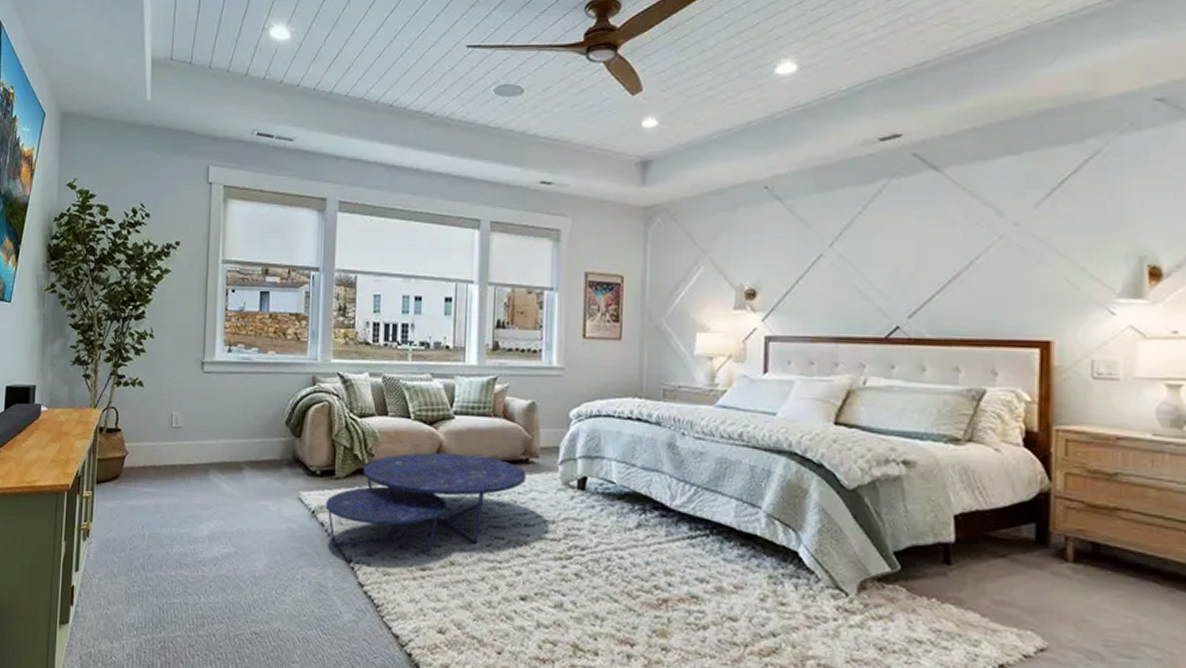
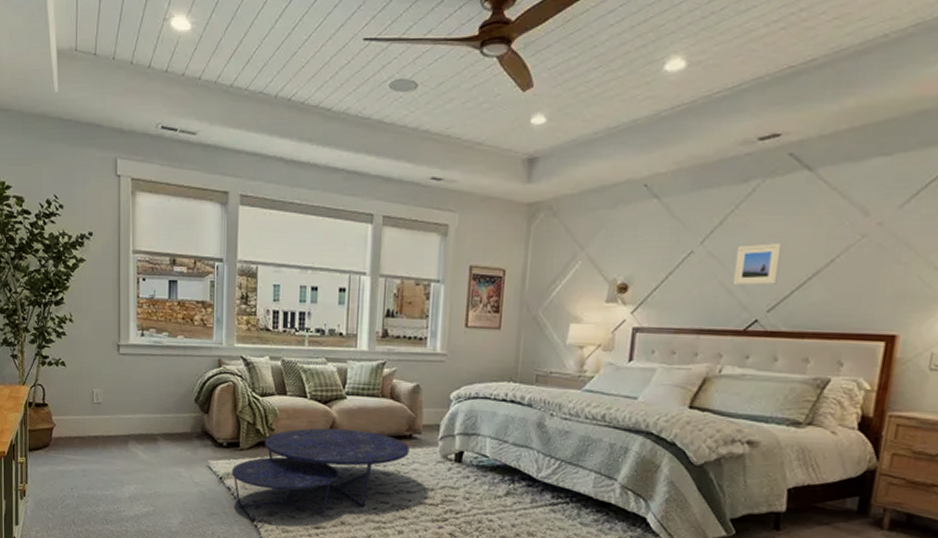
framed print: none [868,245,916,290] -> present [732,243,782,286]

